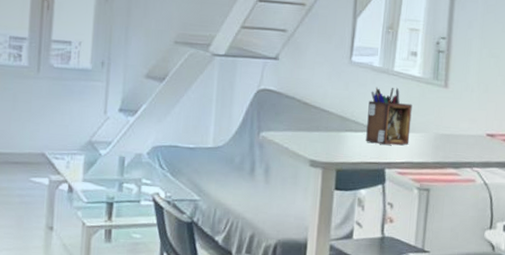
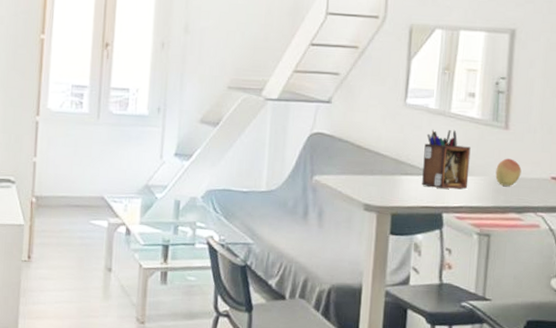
fruit: none [435,115,459,143] -> present [495,158,522,186]

